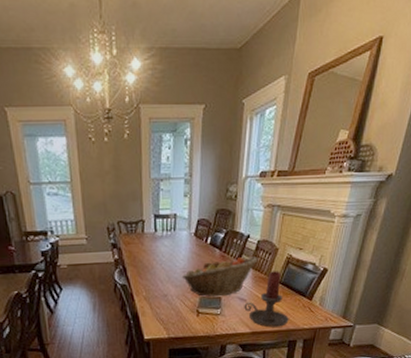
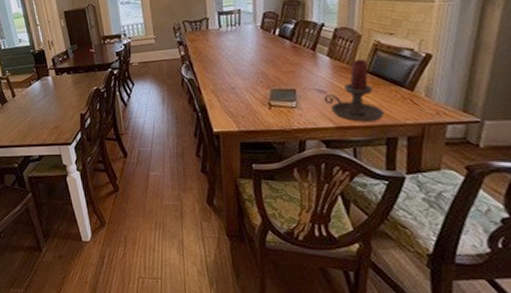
fruit basket: present [181,257,258,297] -> none [249,45,337,89]

